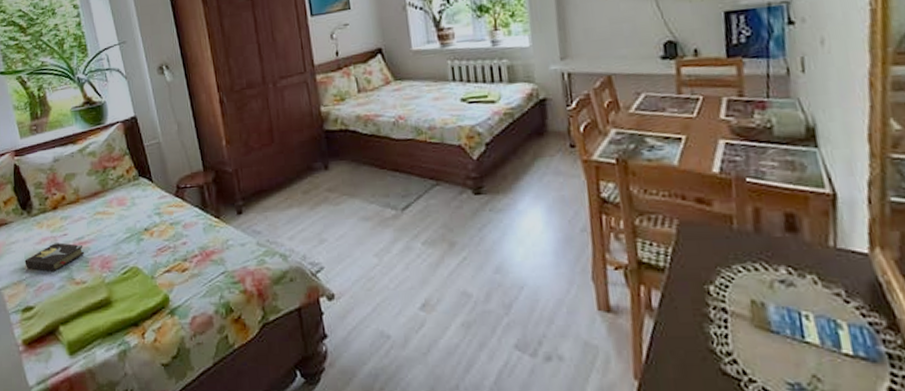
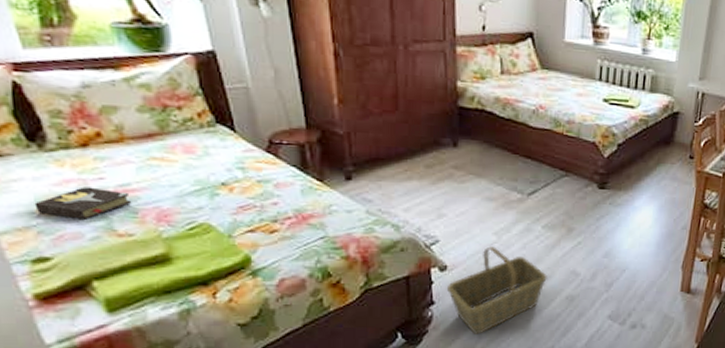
basket: none [336,269,437,372] -> present [446,246,547,334]

